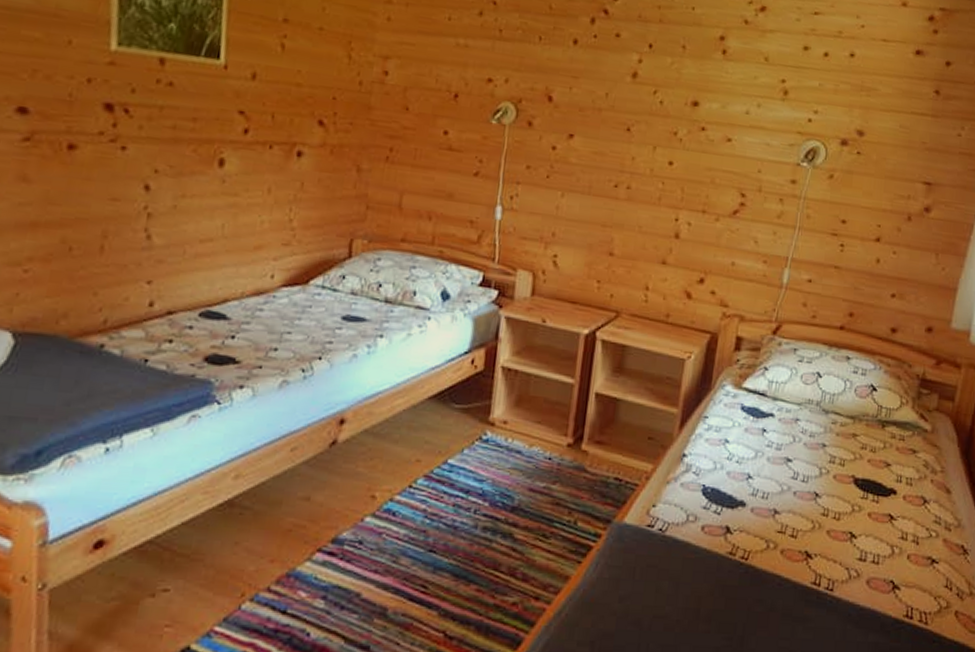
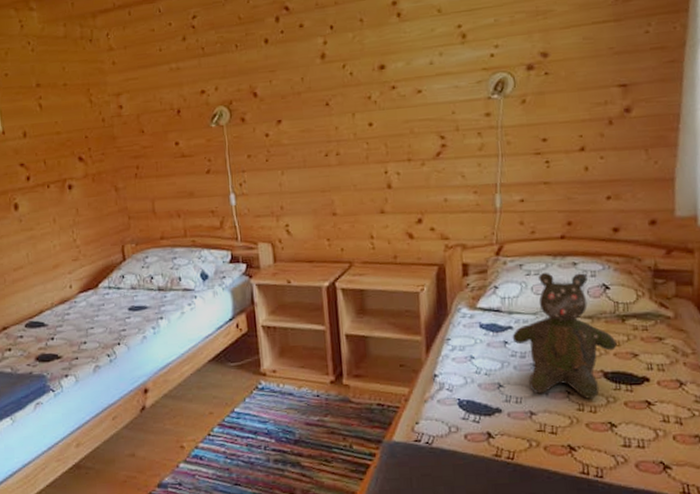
teddy bear: none [771,361,873,504] -> present [512,272,617,399]

